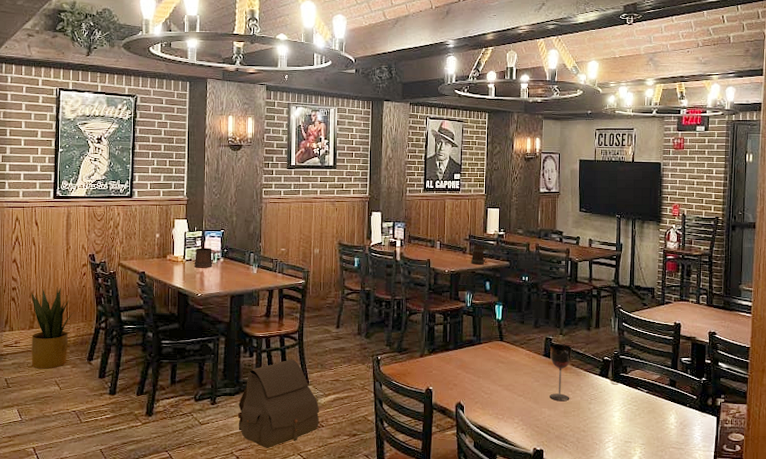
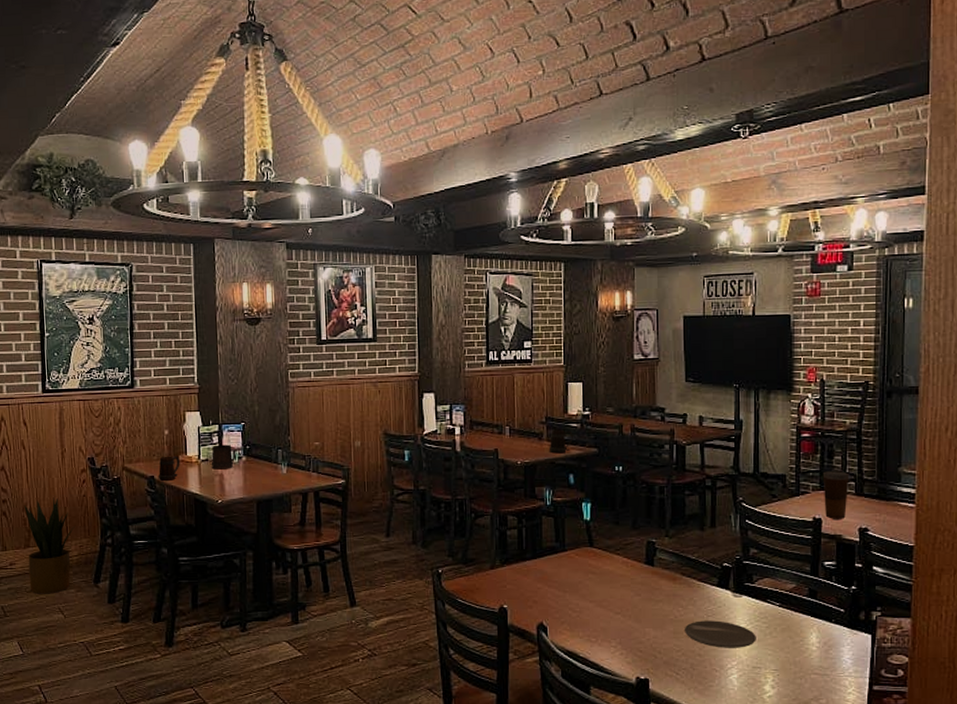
beer mug: none [149,255,168,276] -> present [158,456,180,481]
satchel: present [237,359,320,448] -> none [272,575,371,682]
wineglass: present [550,343,572,402] -> none [654,547,681,620]
plate: none [572,403,628,426] -> present [684,620,756,648]
beverage cup: none [682,286,703,325] -> present [822,471,850,521]

